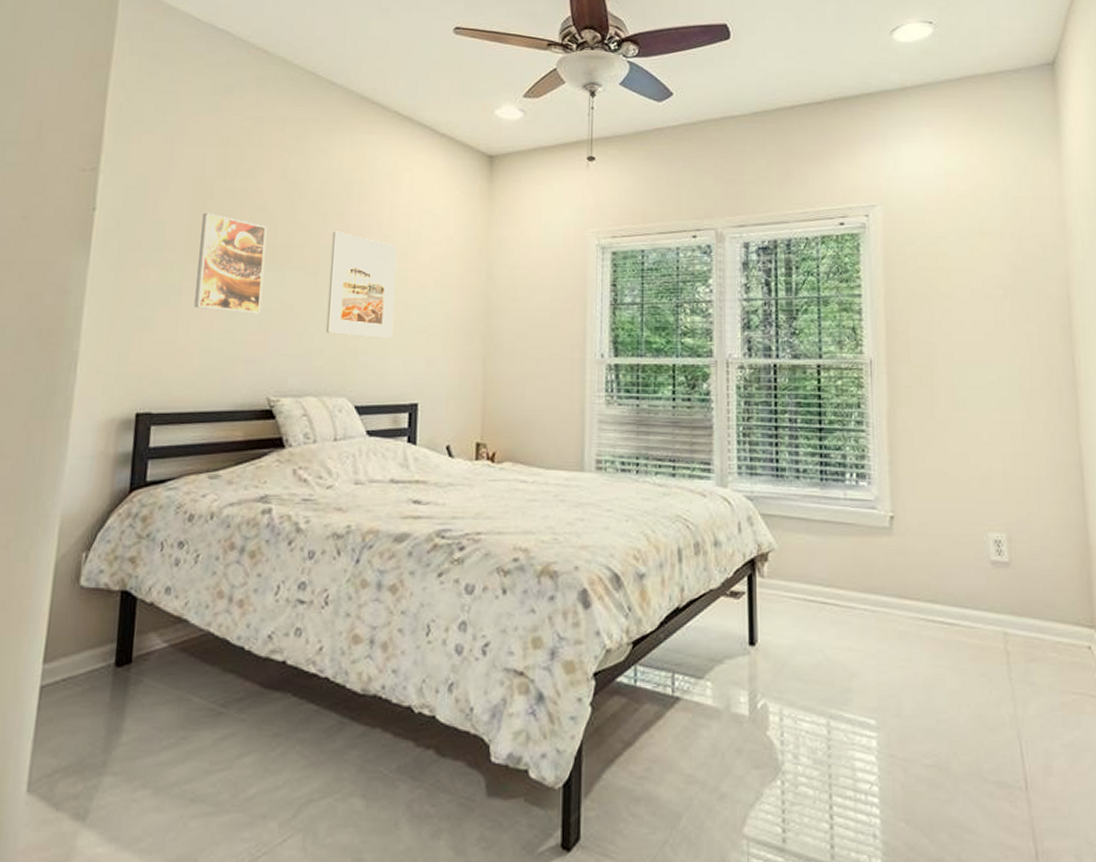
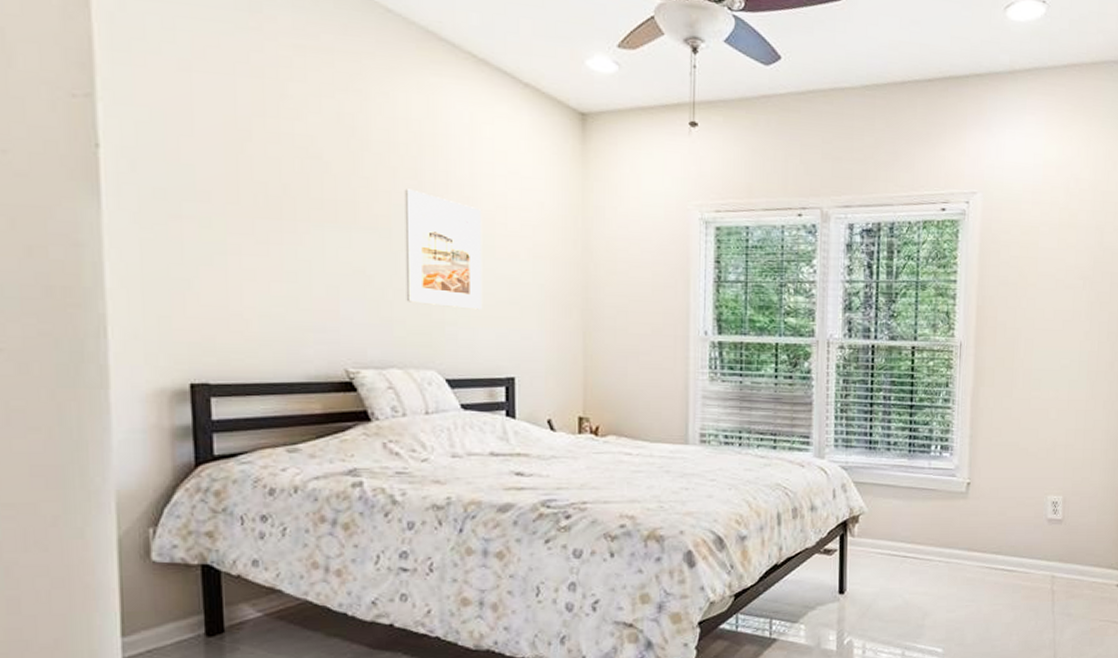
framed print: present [194,212,268,314] -> none [242,158,327,279]

